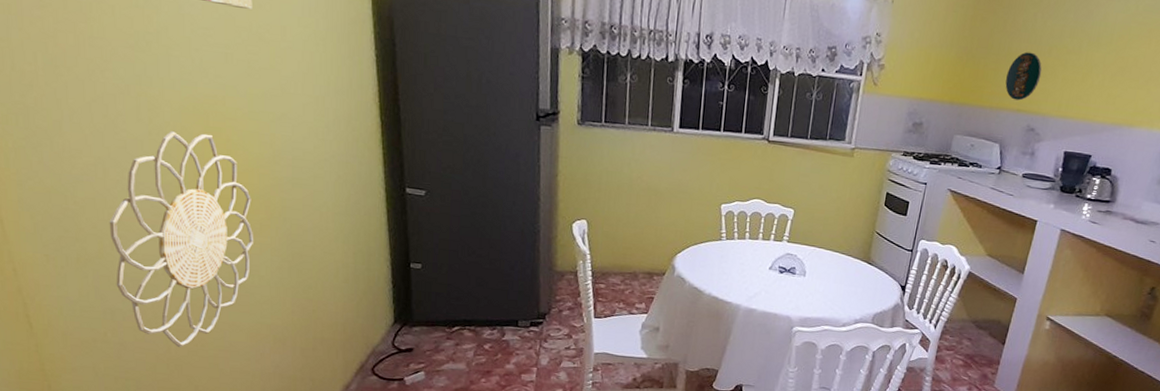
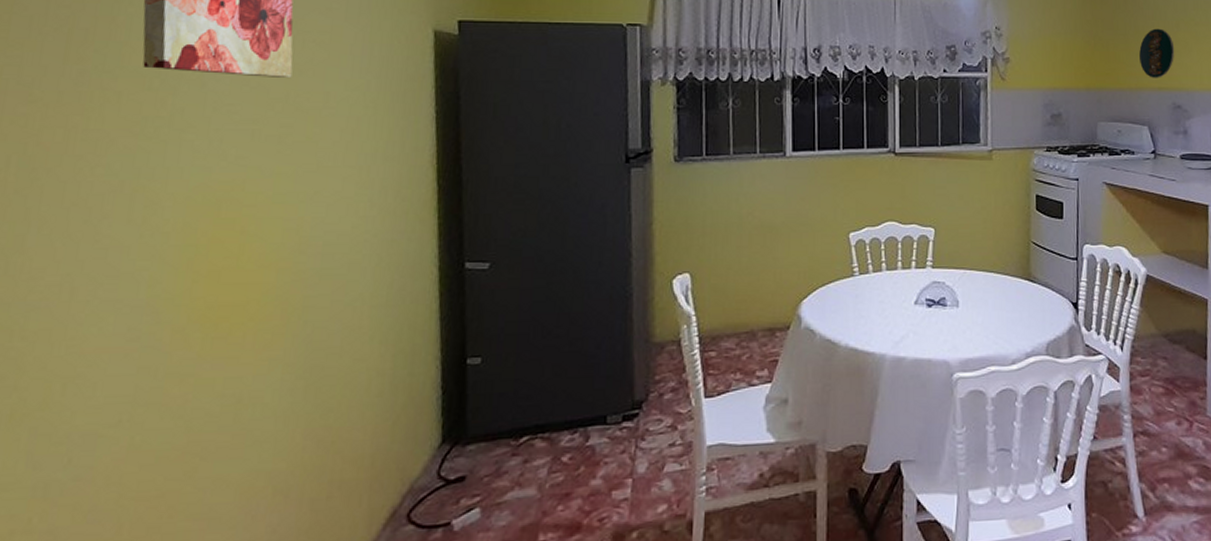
decorative wall piece: present [109,131,254,348] -> none [58,227,264,525]

